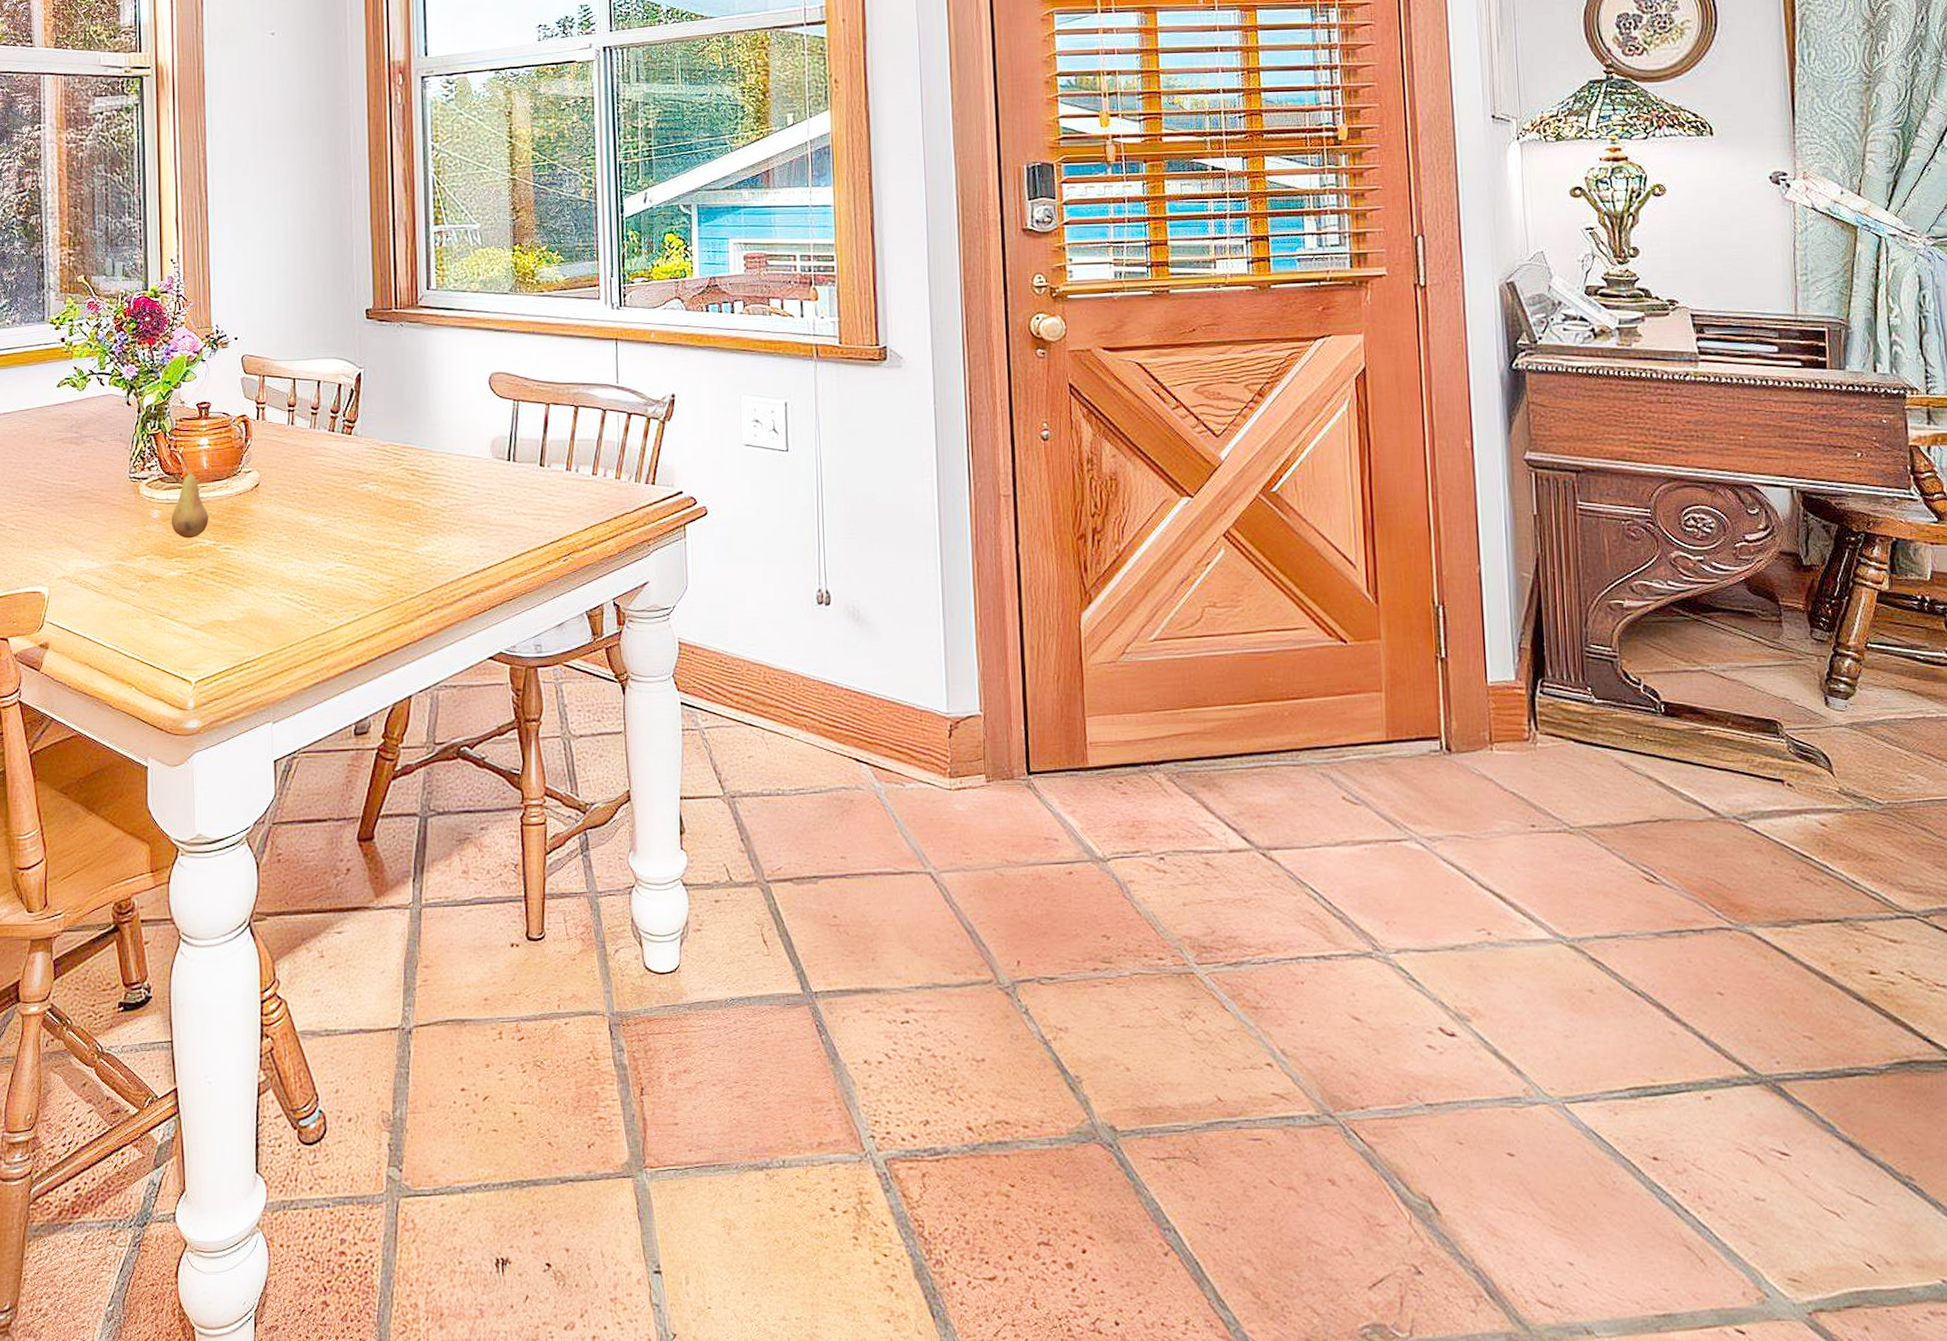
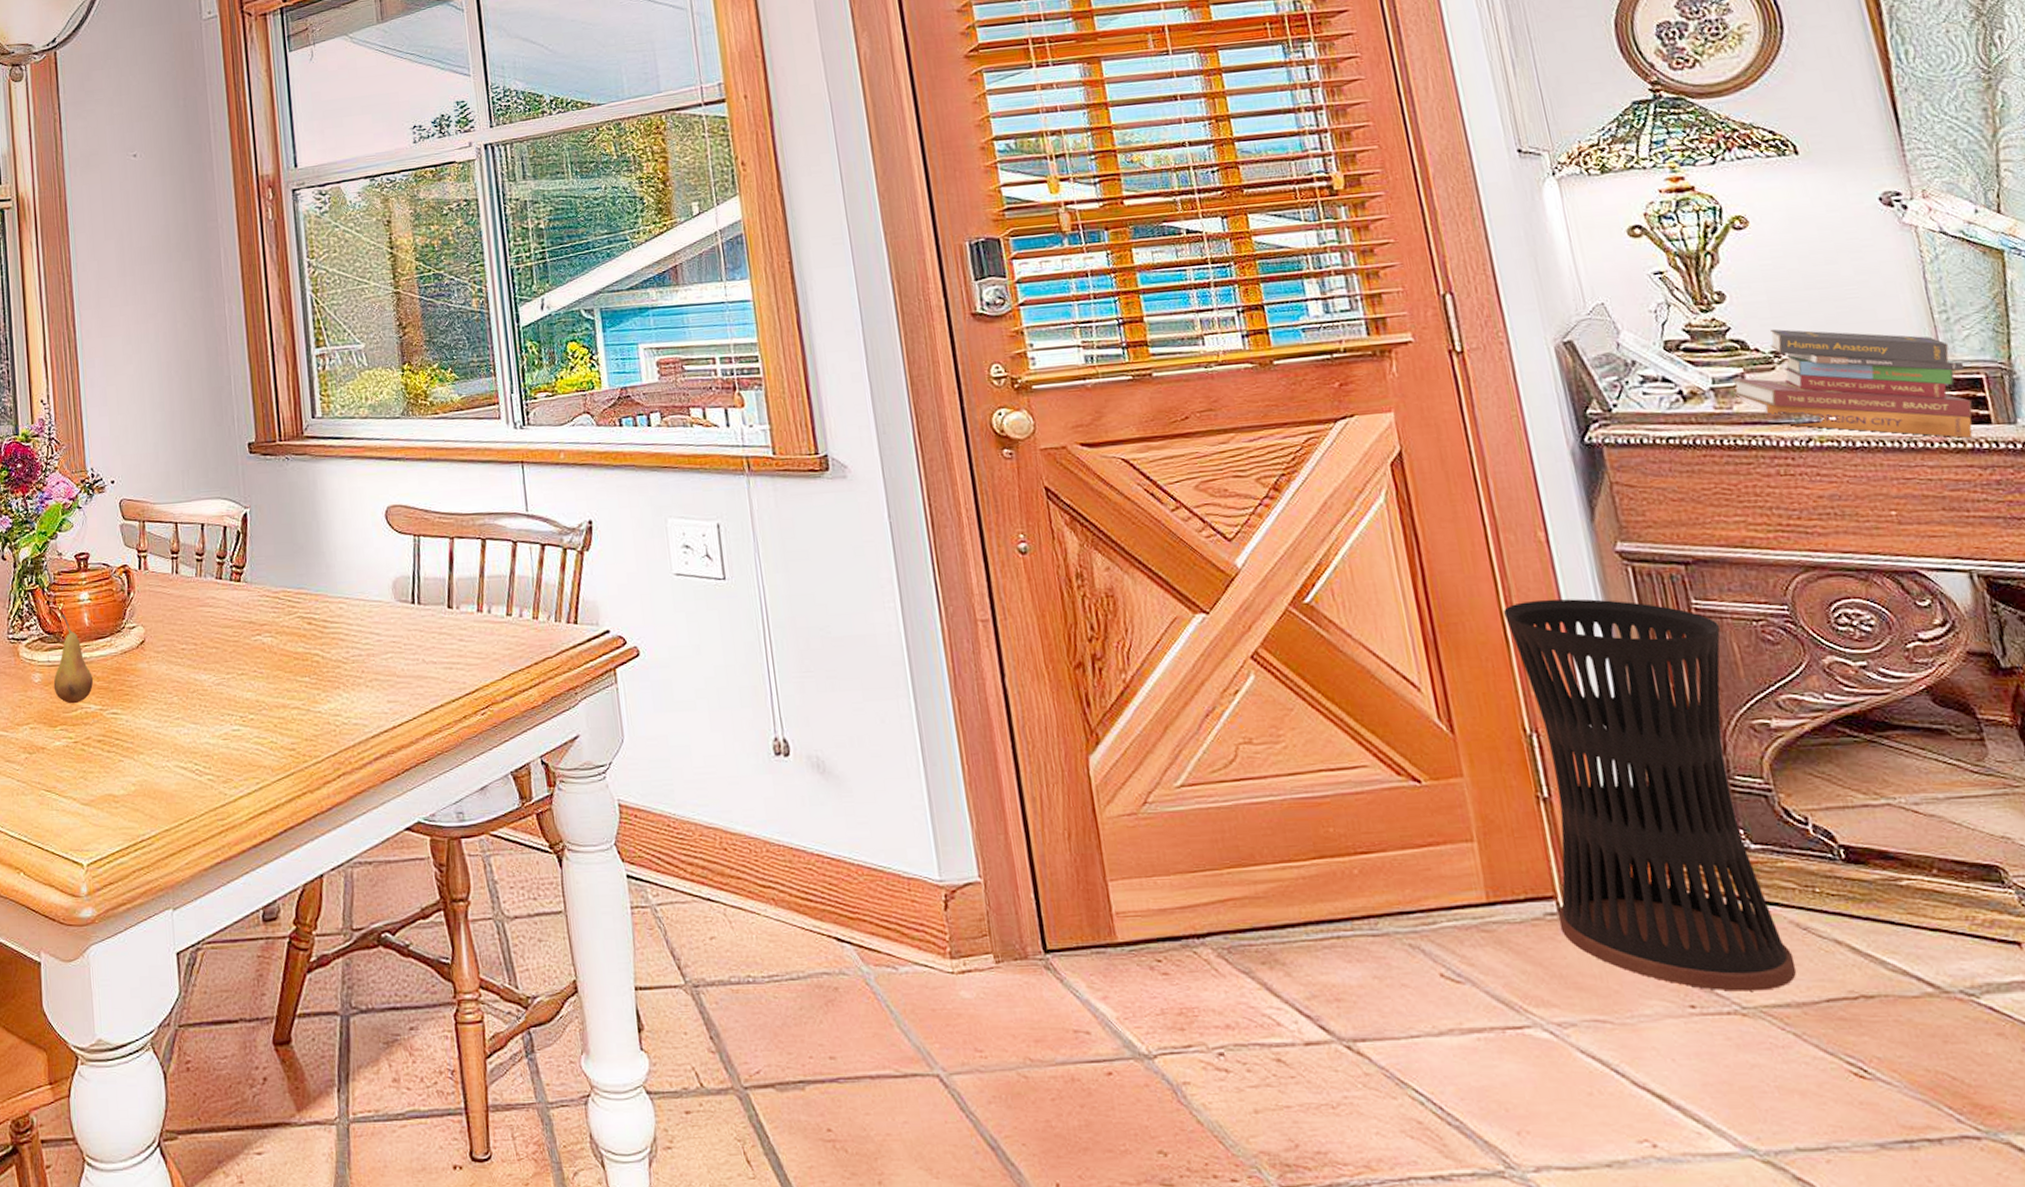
umbrella stand: none [1429,496,1615,815] -> present [1503,599,1797,992]
books: none [1633,281,1814,379] -> present [1732,329,1973,438]

